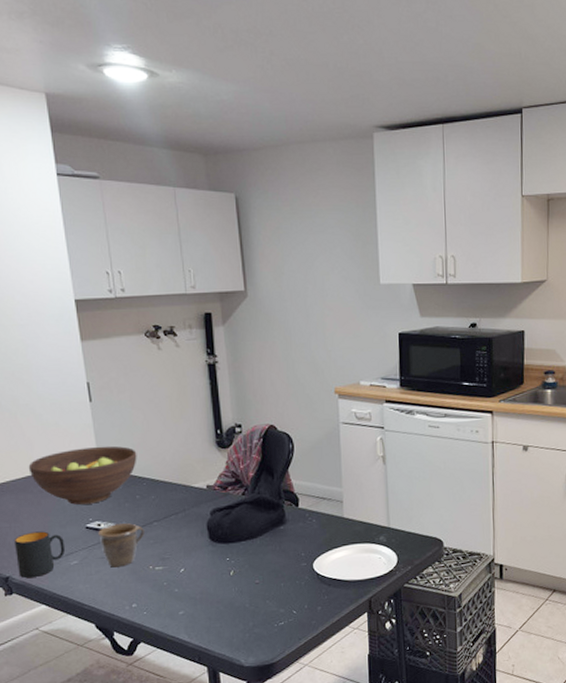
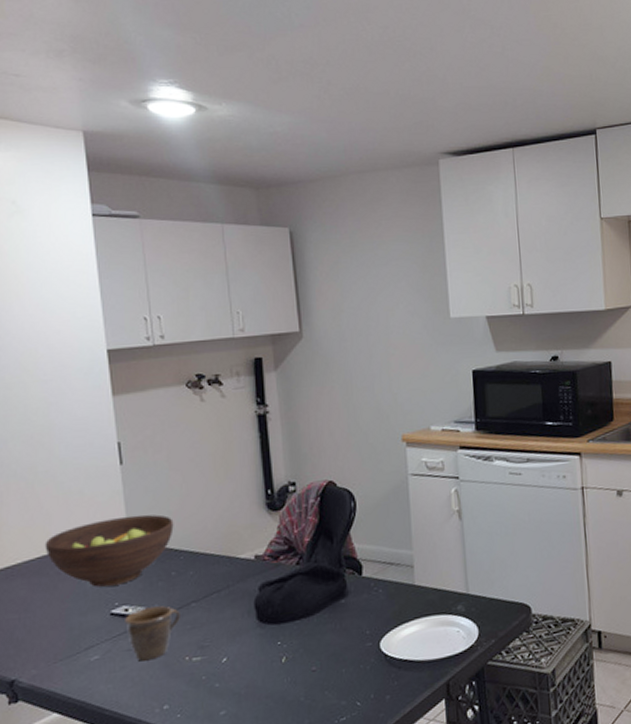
mug: present [13,531,66,578] -> none [22,621,85,680]

